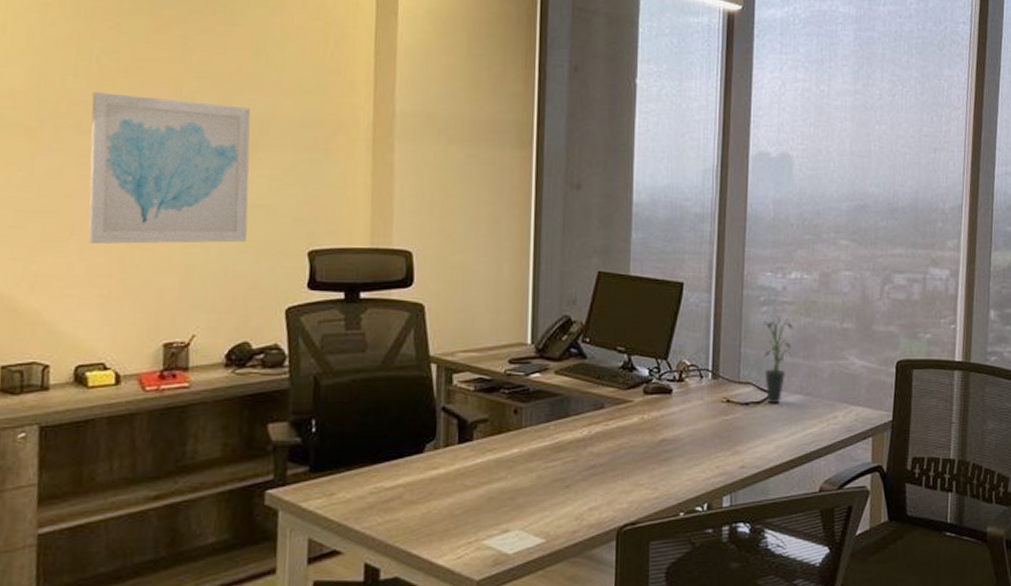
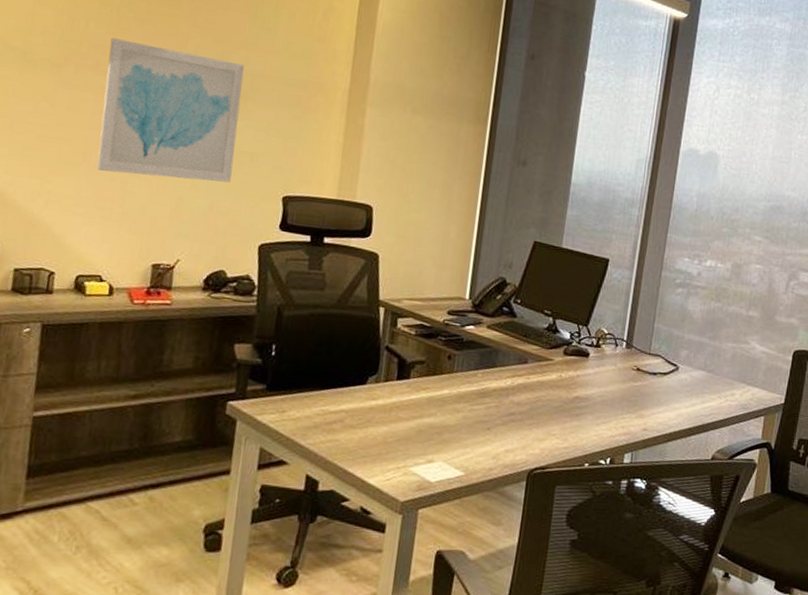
potted plant: present [763,314,793,404] -> none [672,297,703,377]

